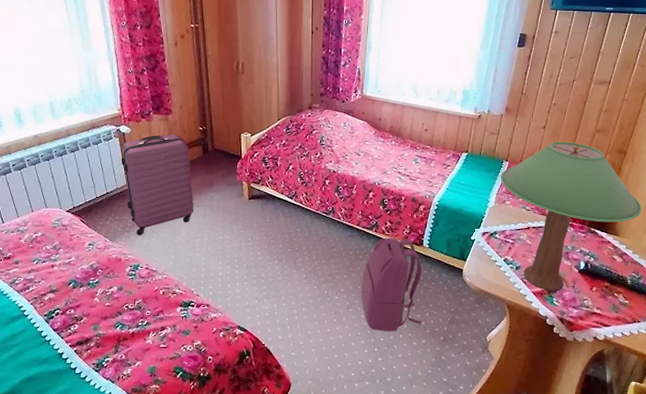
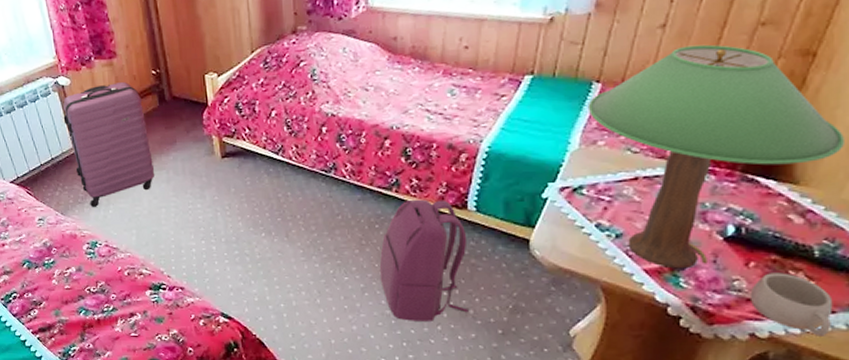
mug: none [593,295,639,338] -> present [749,273,833,336]

